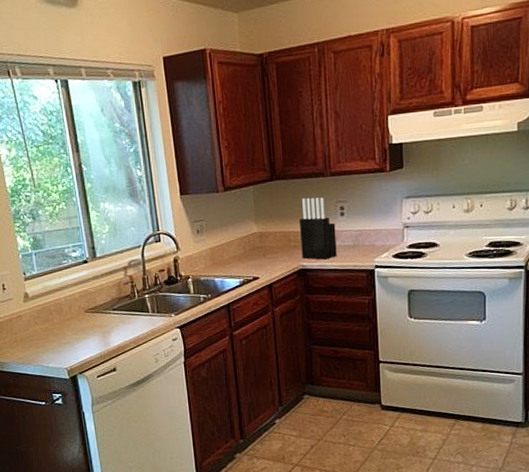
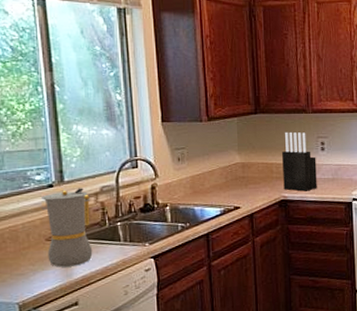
coffee maker: none [78,262,126,337] -> present [41,188,93,267]

